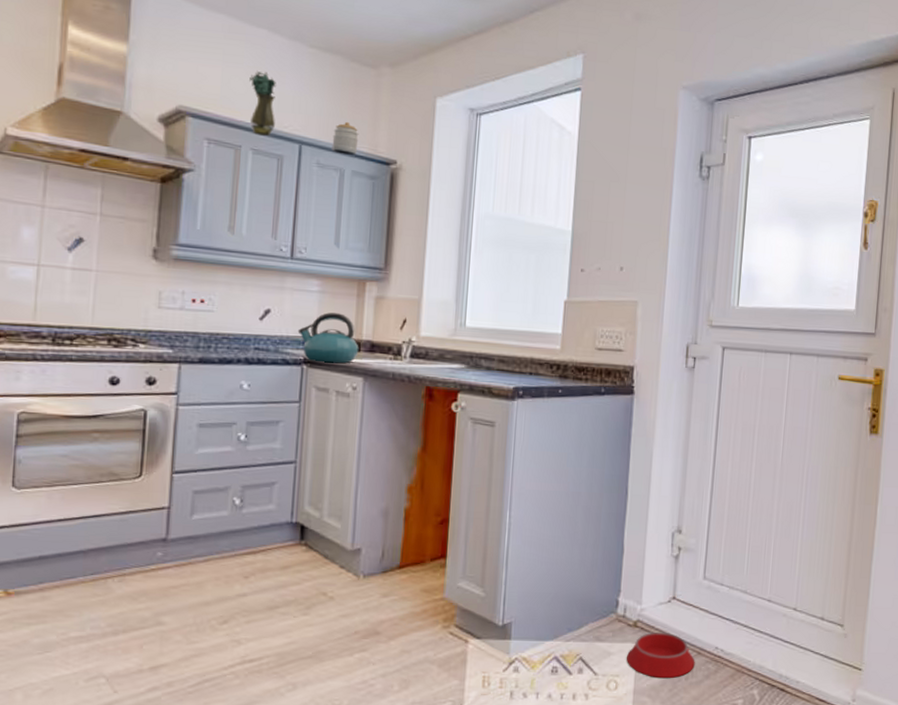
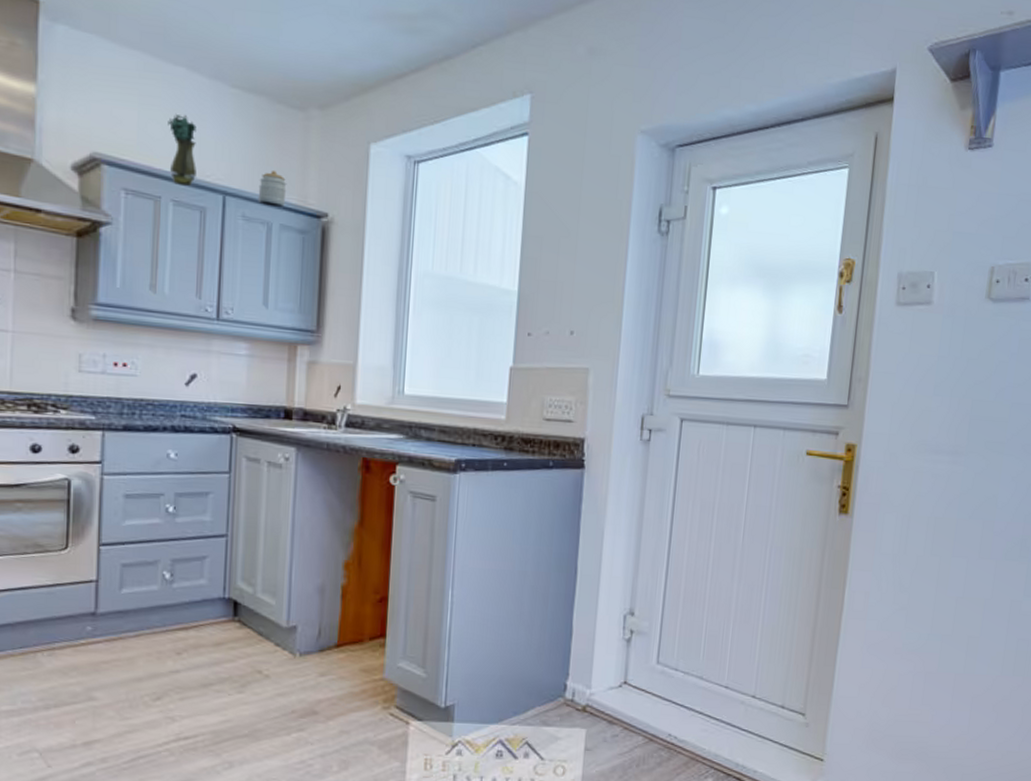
kettle: present [297,312,359,364] -> none [226,378,291,433]
pet bowl: present [627,632,695,678] -> none [575,717,647,764]

